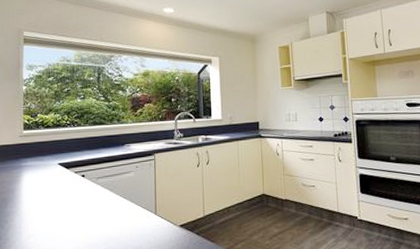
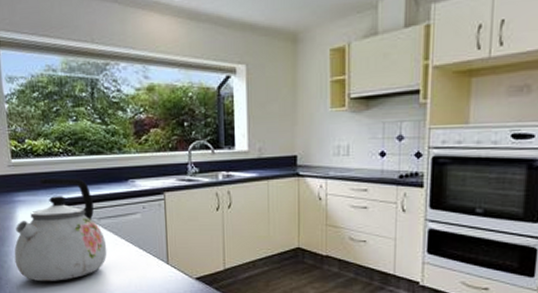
kettle: none [16,145,103,238] -> present [14,178,107,281]

